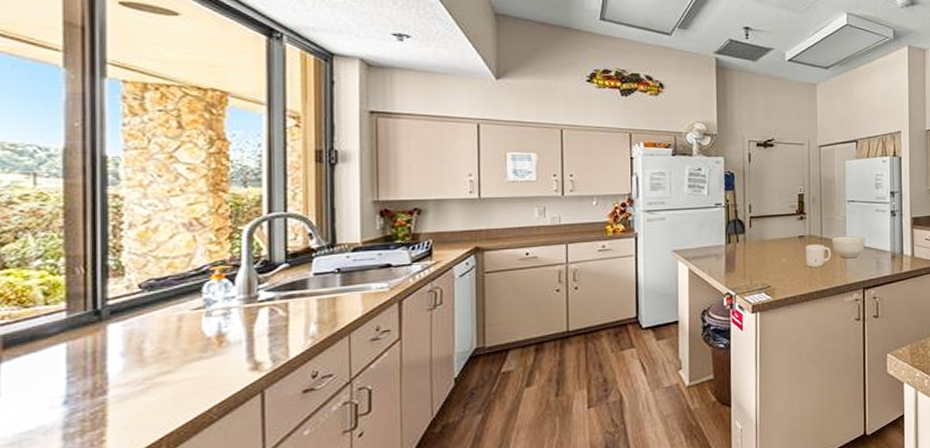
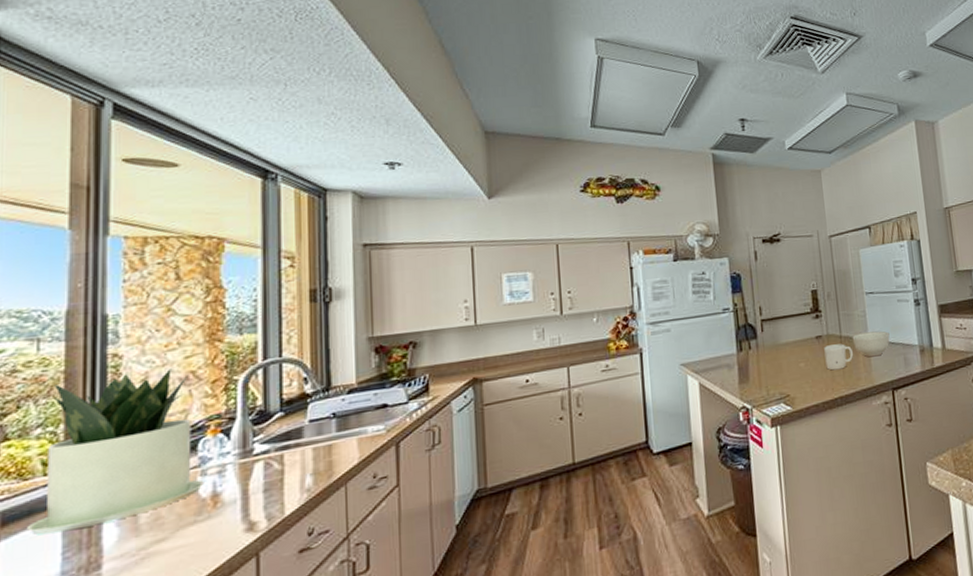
planter: none [28,214,209,360] -> present [26,368,204,535]

